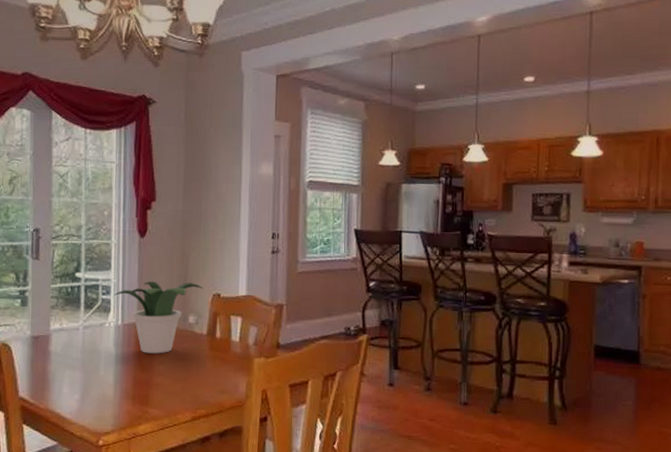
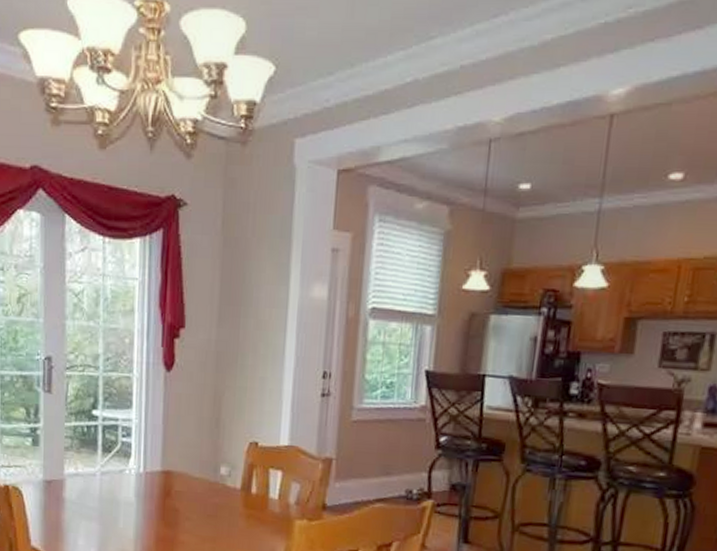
potted plant: present [114,281,204,354] -> none [136,423,239,508]

